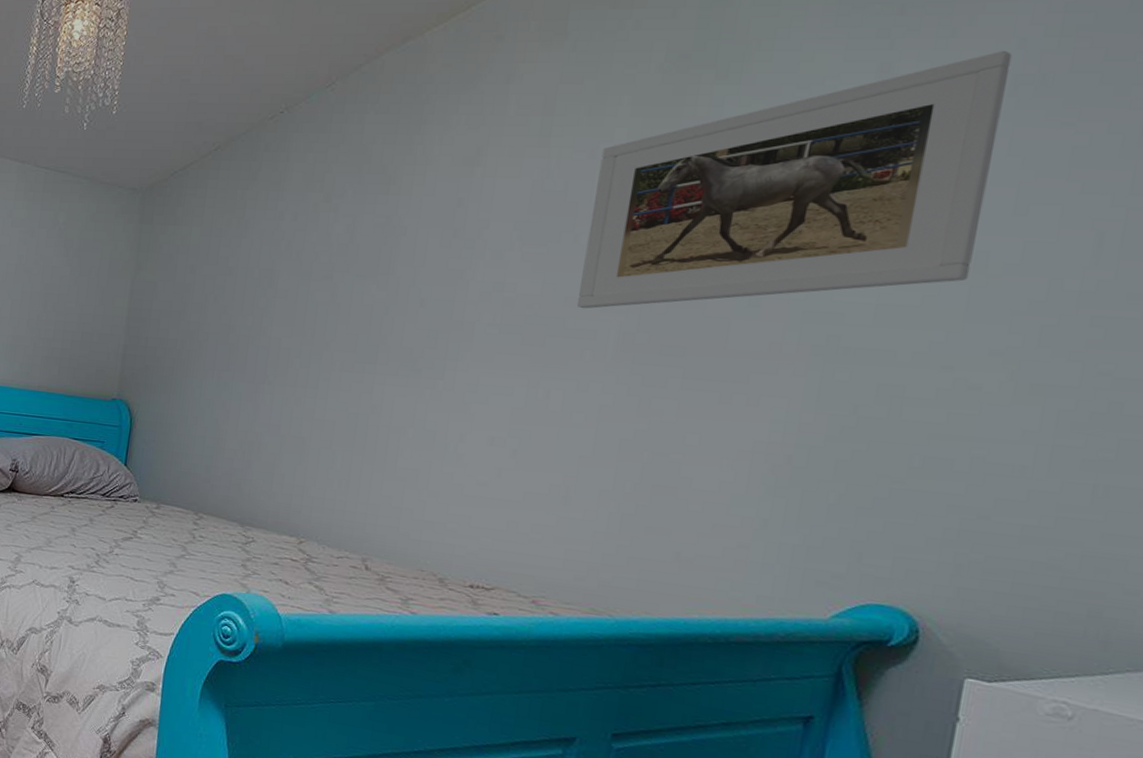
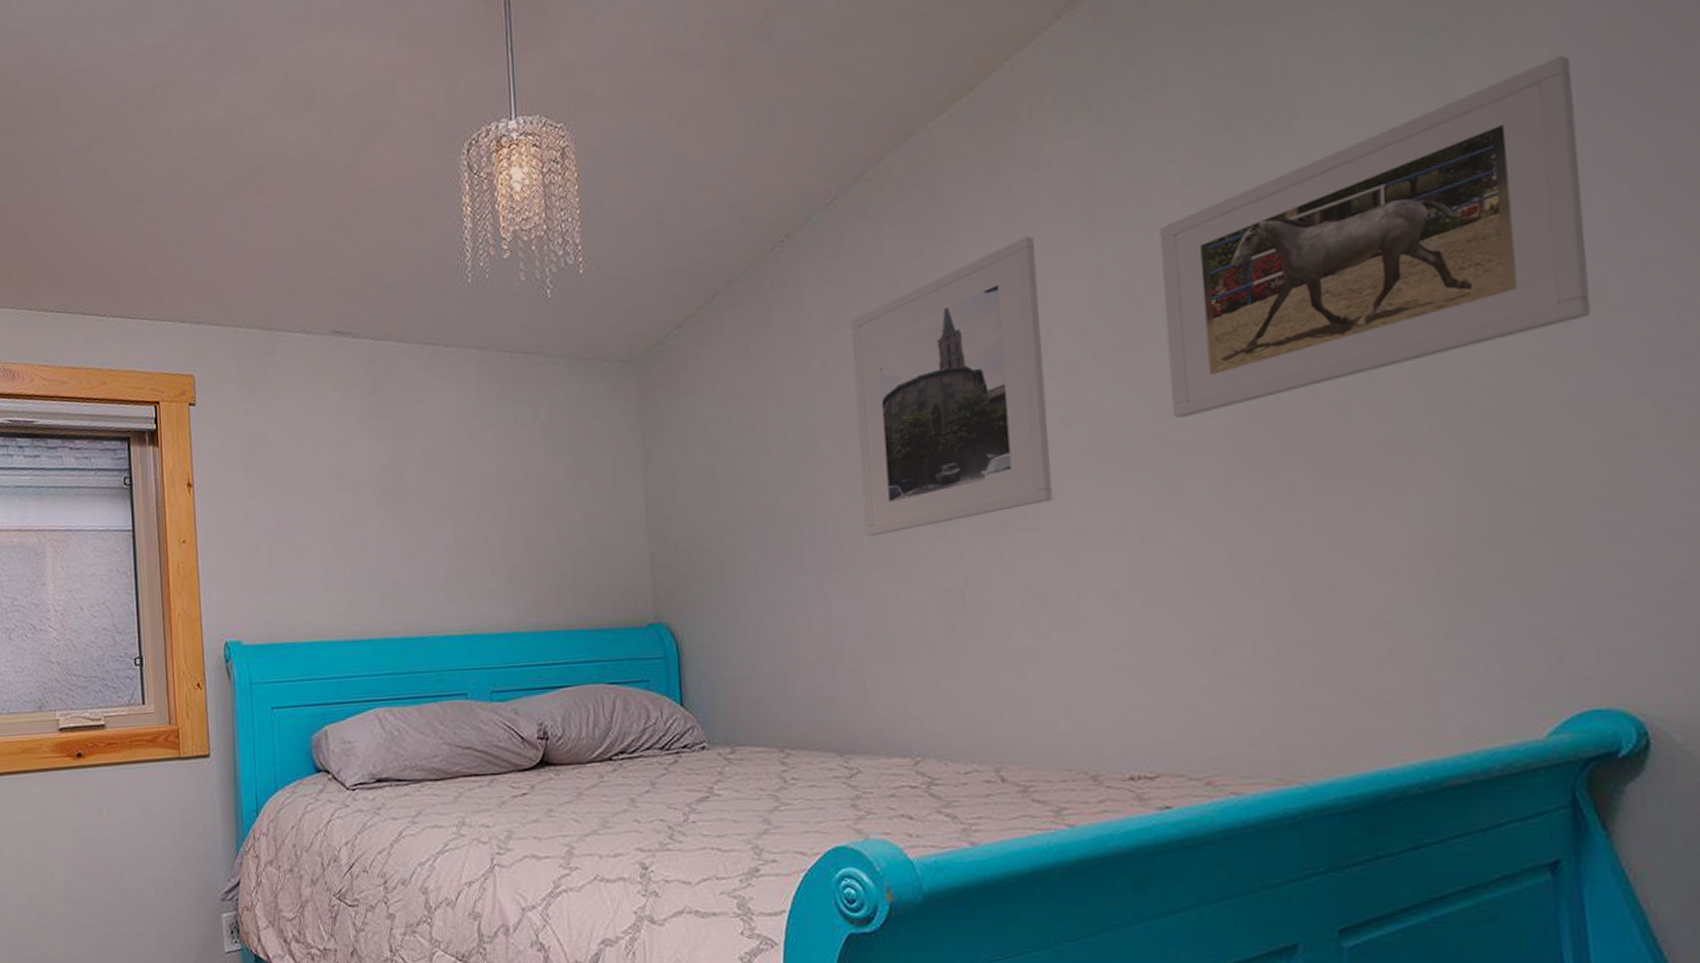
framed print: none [299,139,493,362] -> present [851,236,1053,537]

